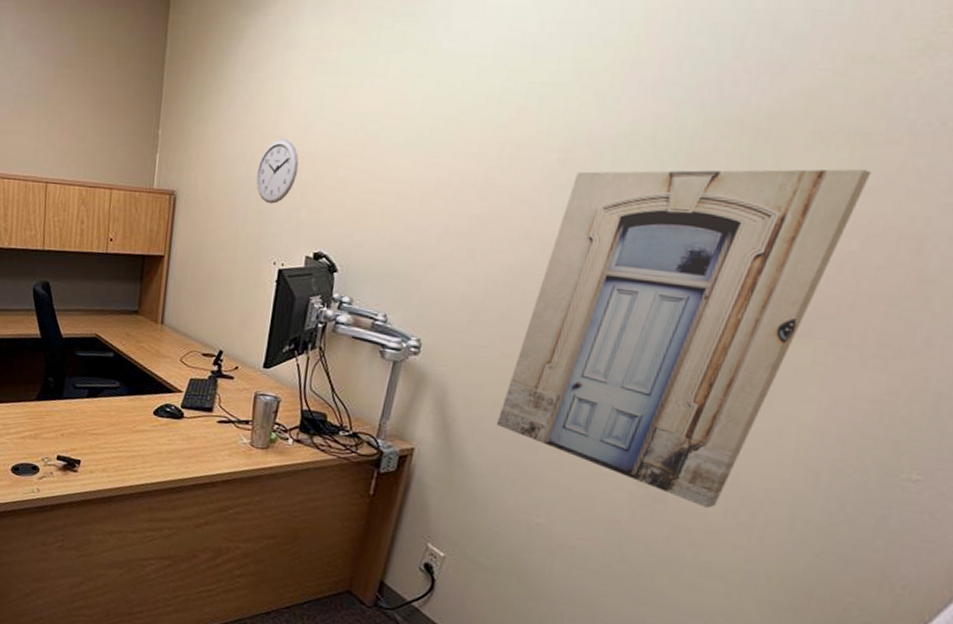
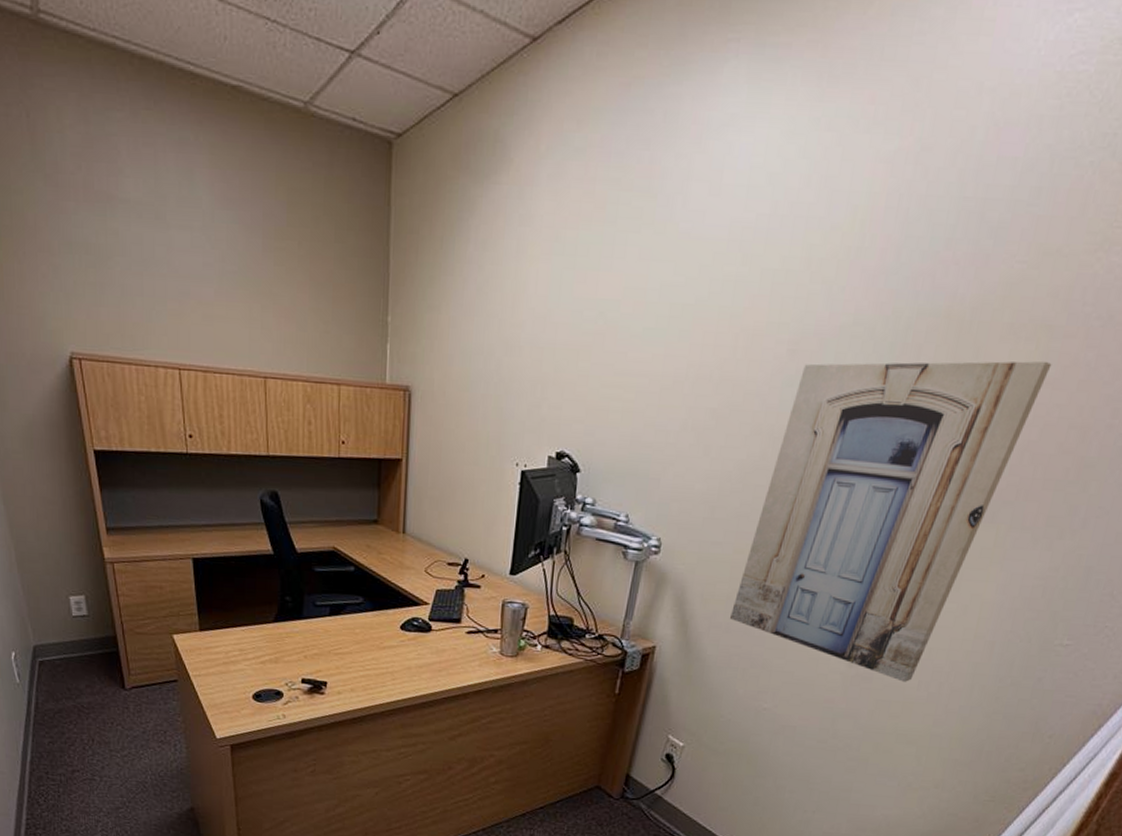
wall clock: present [255,139,299,204] -> none [494,327,538,400]

